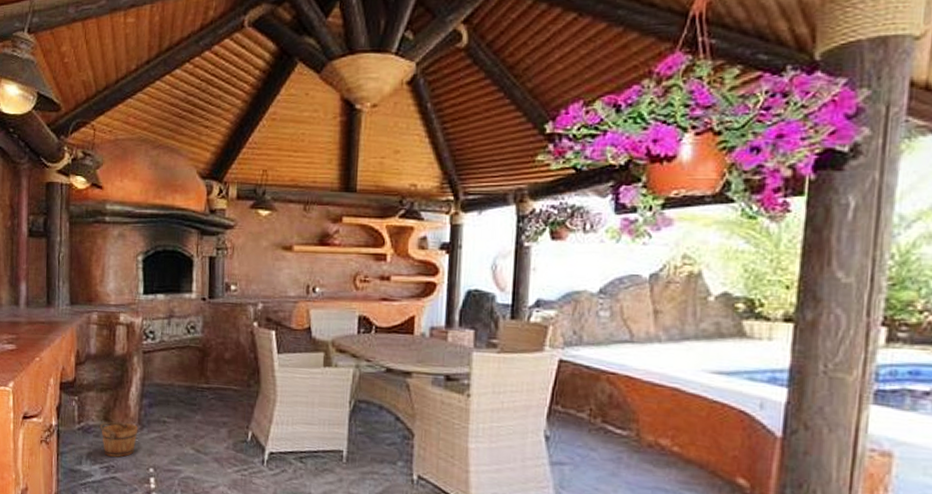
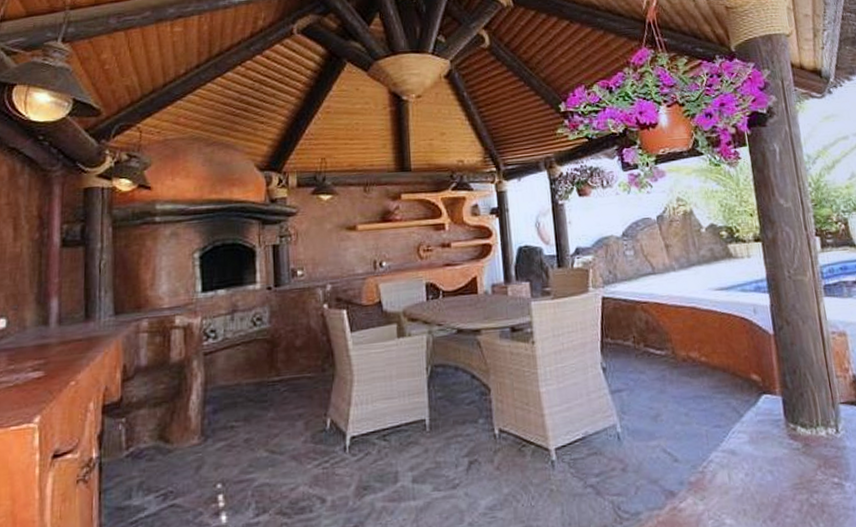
bucket: present [100,421,138,458] -> none [154,436,200,481]

